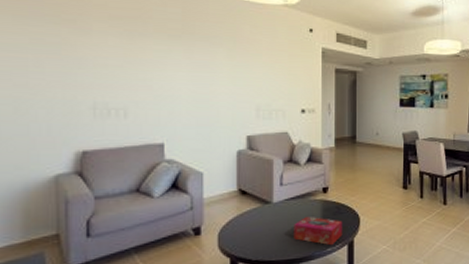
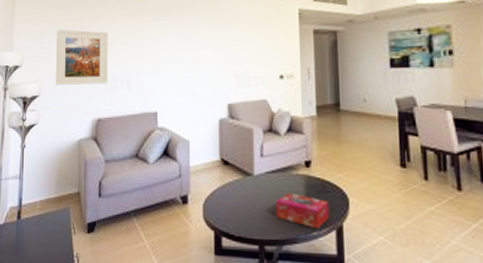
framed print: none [16,43,97,112] -> present [56,29,109,85]

